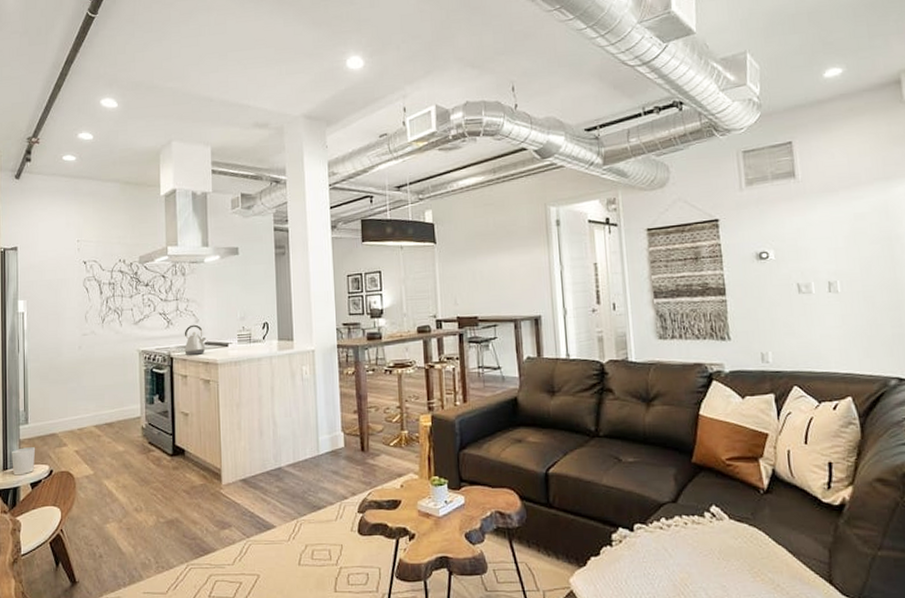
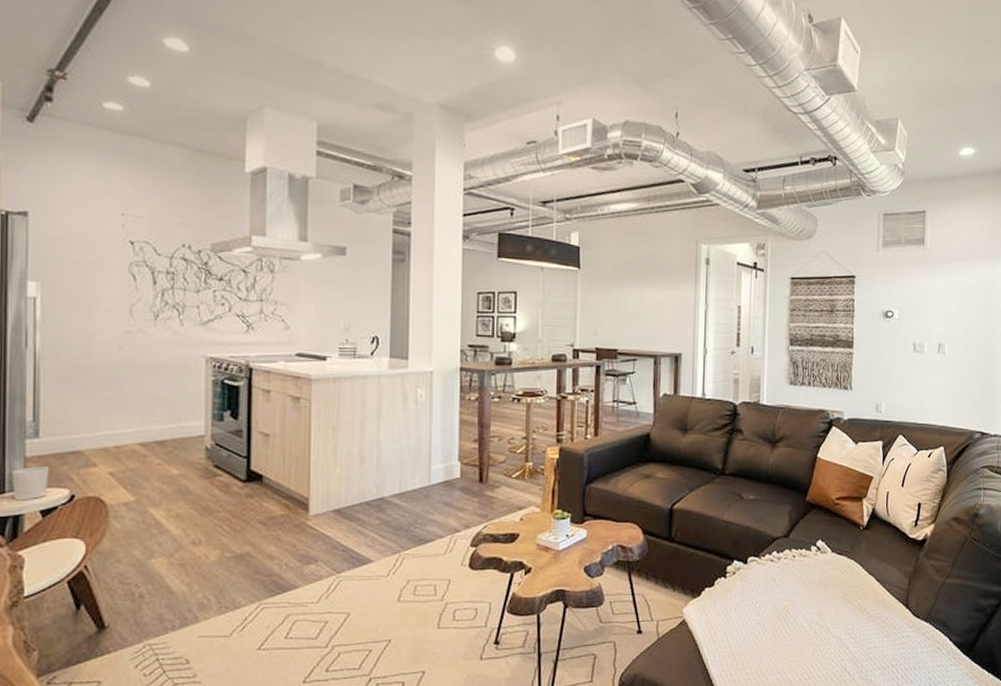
kettle: present [184,324,207,356] -> none [268,331,299,368]

